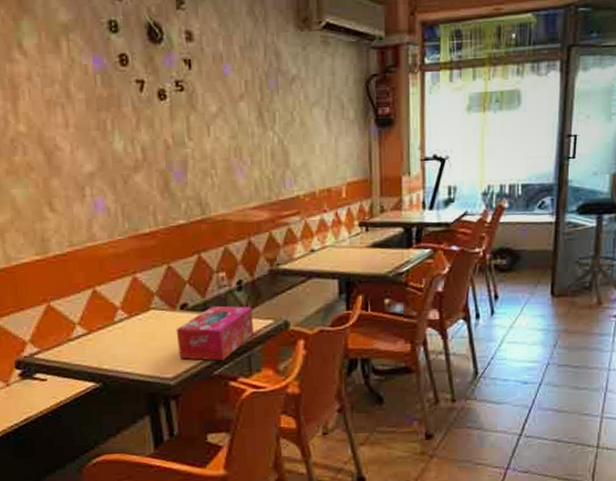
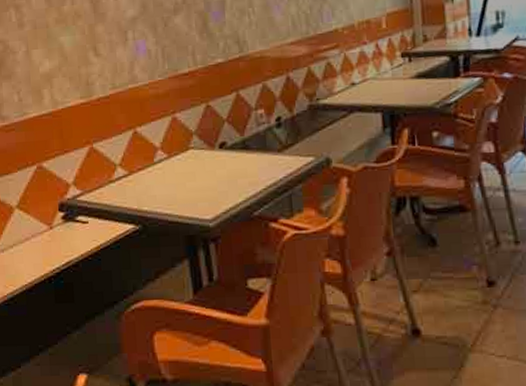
tissue box: present [176,305,254,361] -> none [215,143,294,201]

